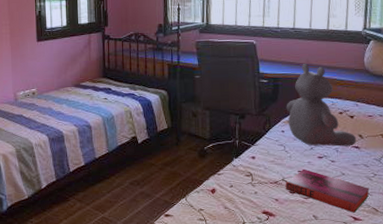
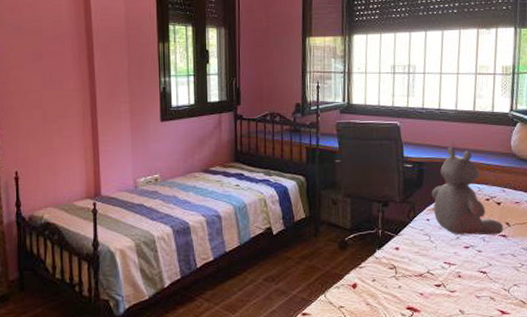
hardback book: present [285,169,370,213] -> none [430,260,517,306]

